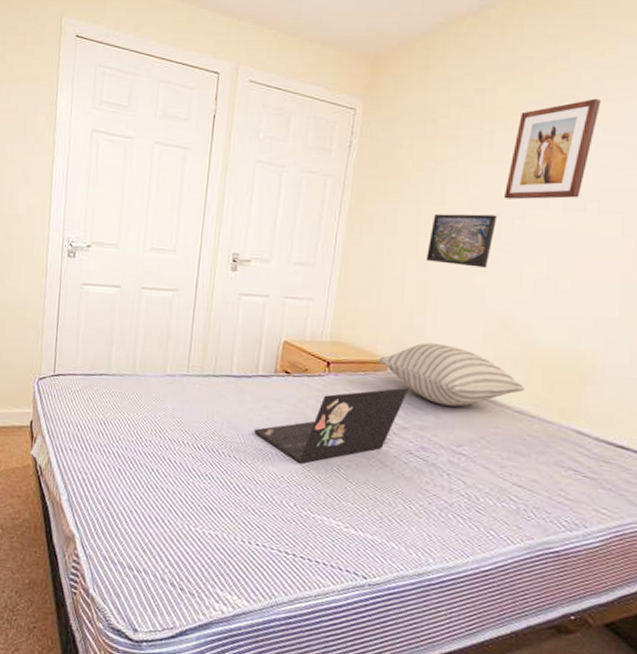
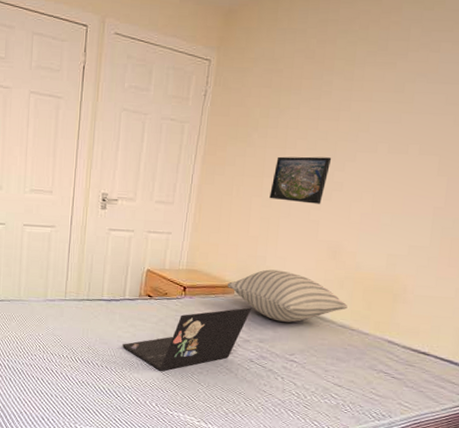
wall art: present [504,98,601,200] -> none [339,50,427,143]

